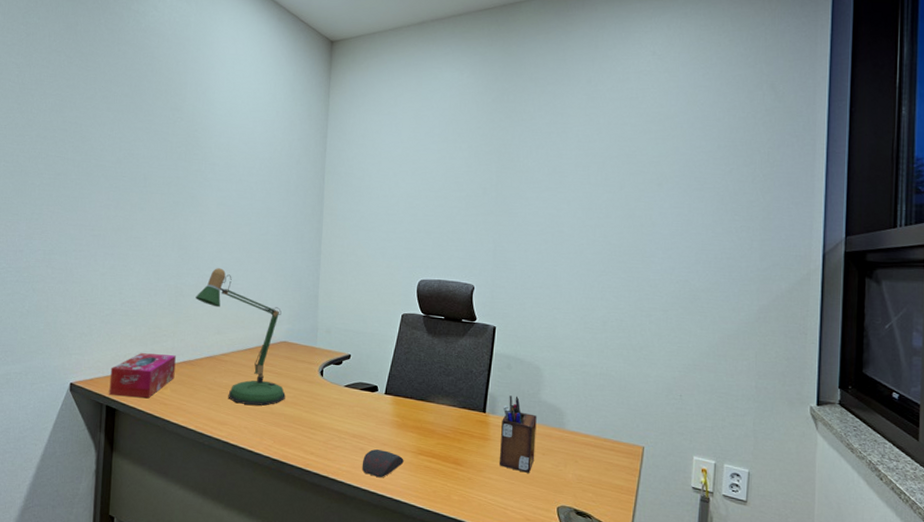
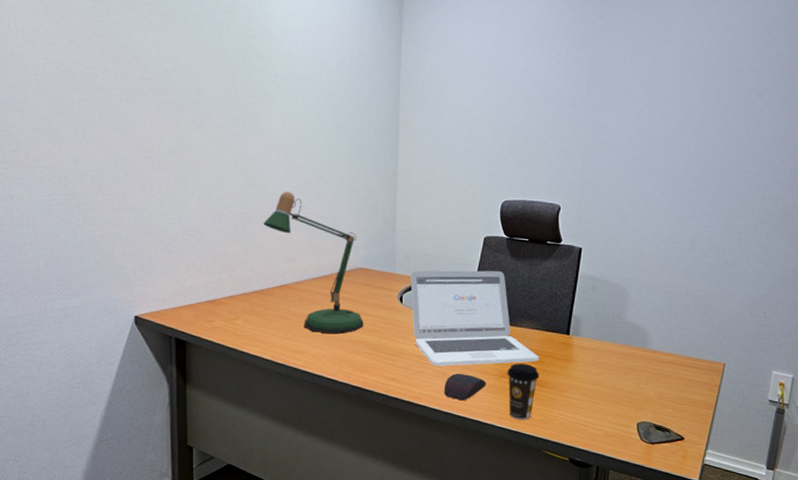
tissue box: present [109,353,176,399] -> none [177,283,246,330]
laptop: none [331,345,456,442] -> present [410,270,539,366]
coffee cup: none [424,440,457,500] -> present [507,363,540,420]
desk organizer: present [500,395,537,473] -> none [582,317,621,392]

